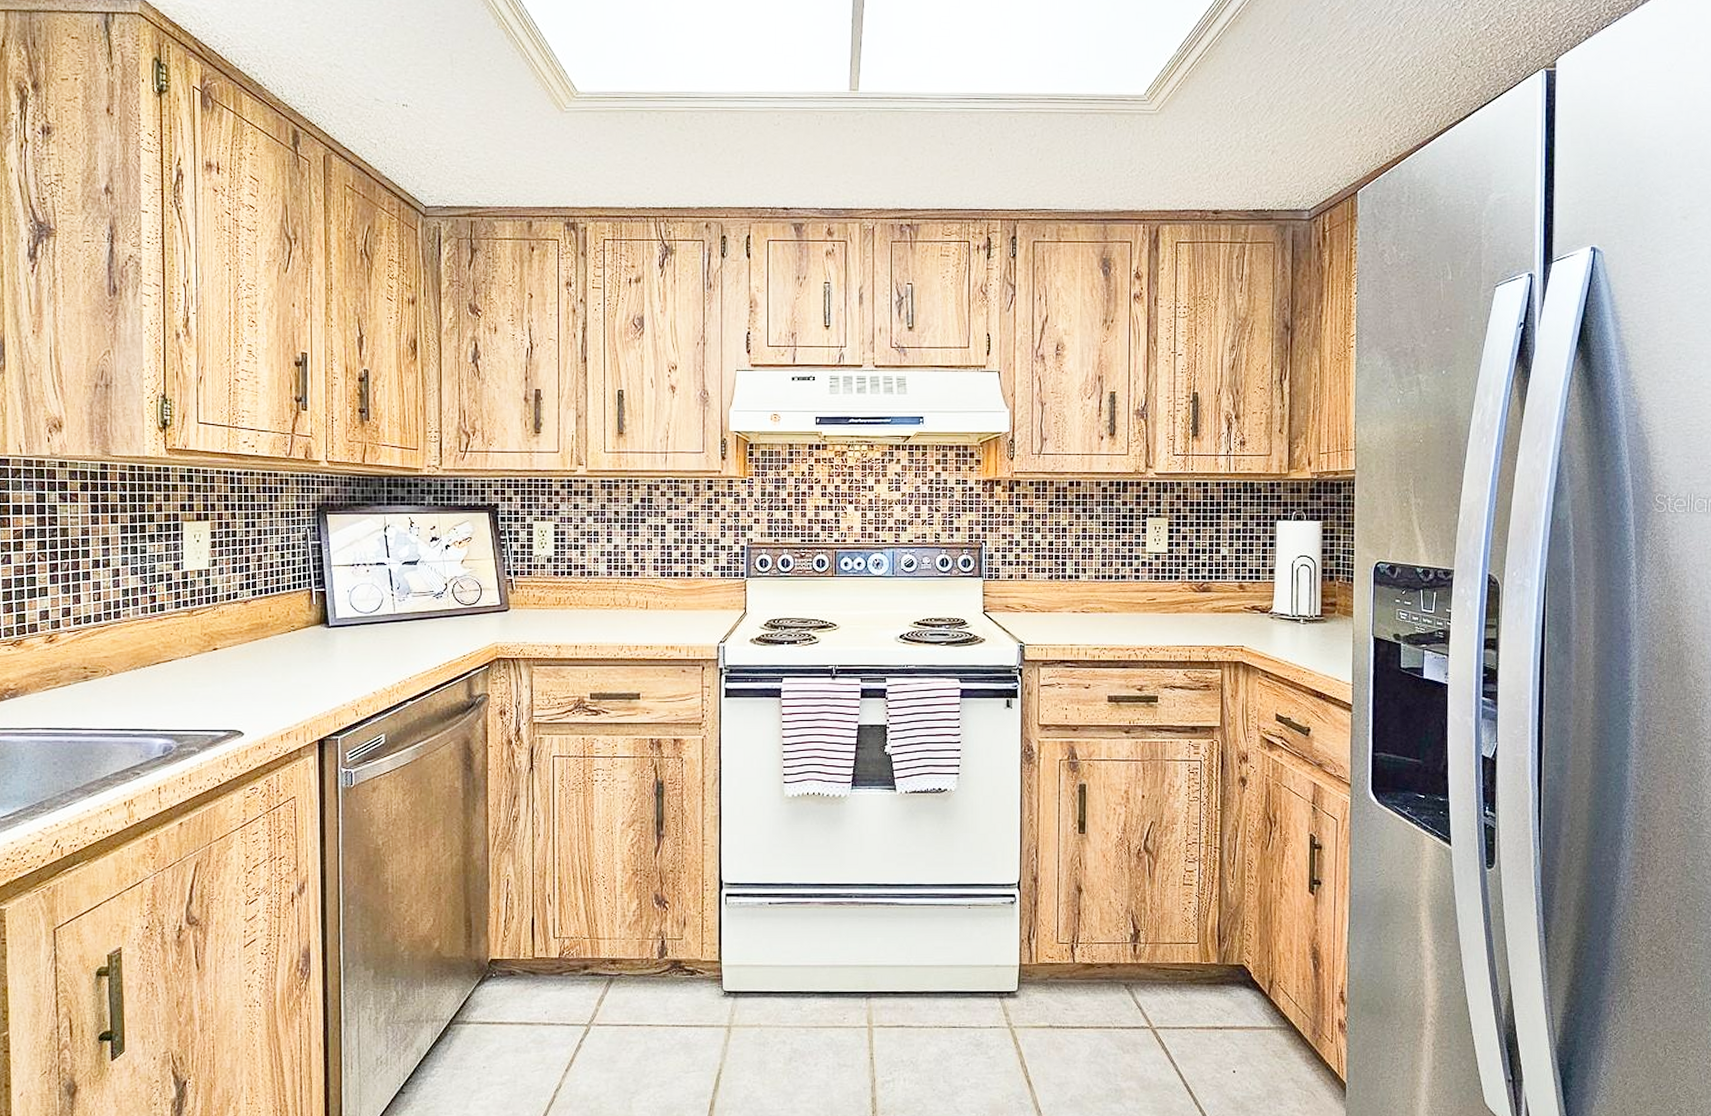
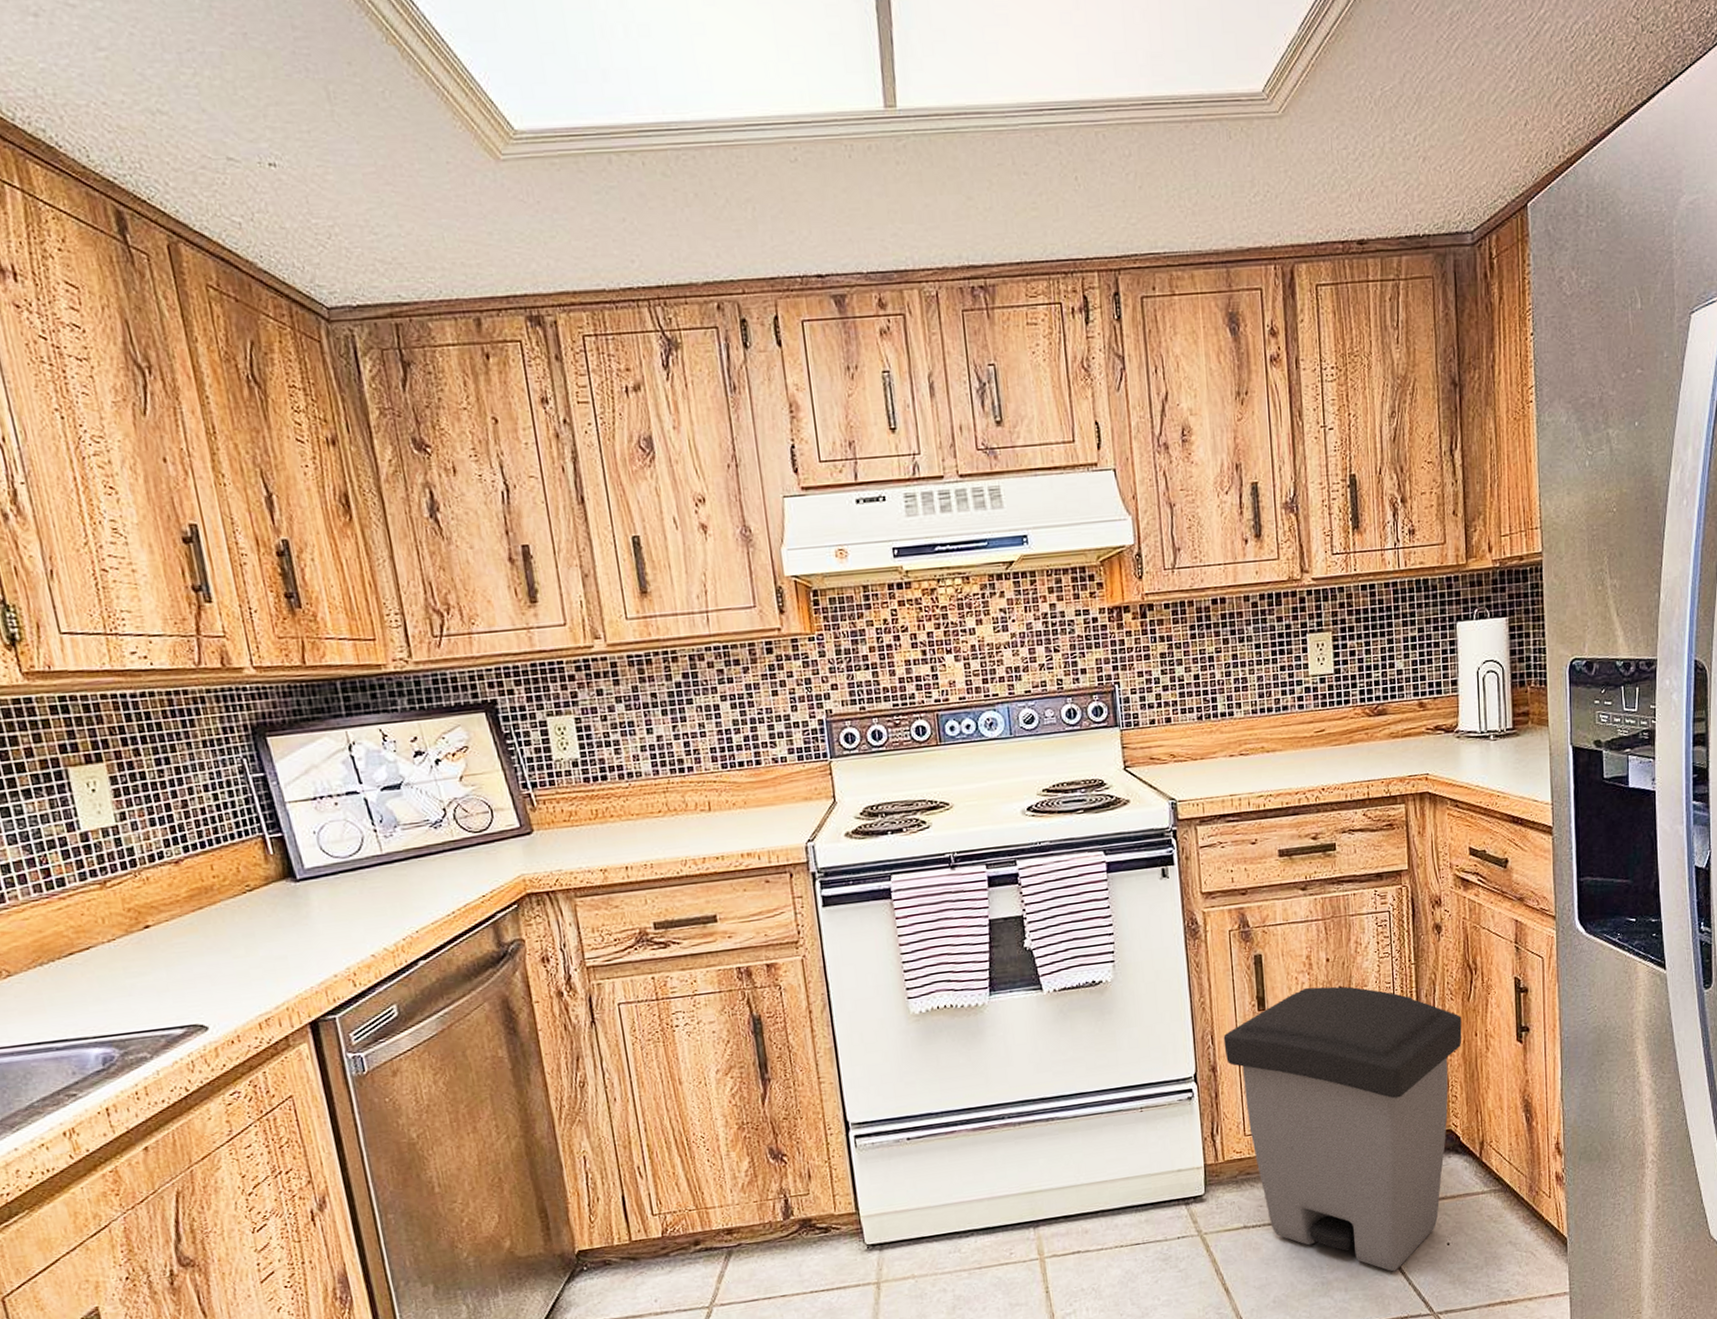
trash can: none [1046,818,1259,1090] -> present [1223,986,1462,1272]

